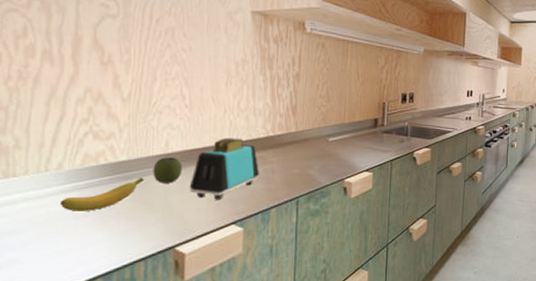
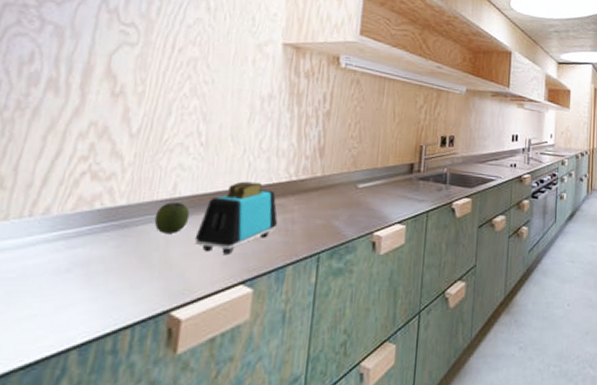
banana: present [59,178,144,213] -> none [39,226,143,267]

